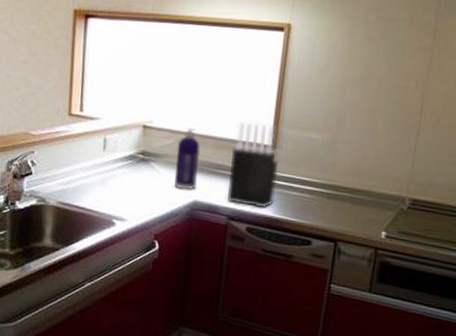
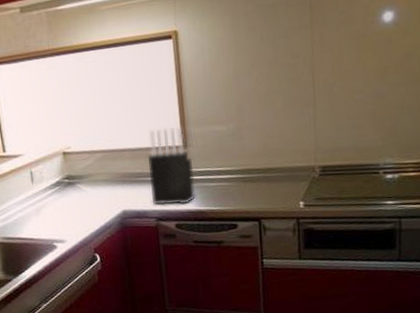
spray bottle: present [174,128,201,190] -> none [97,145,122,202]

